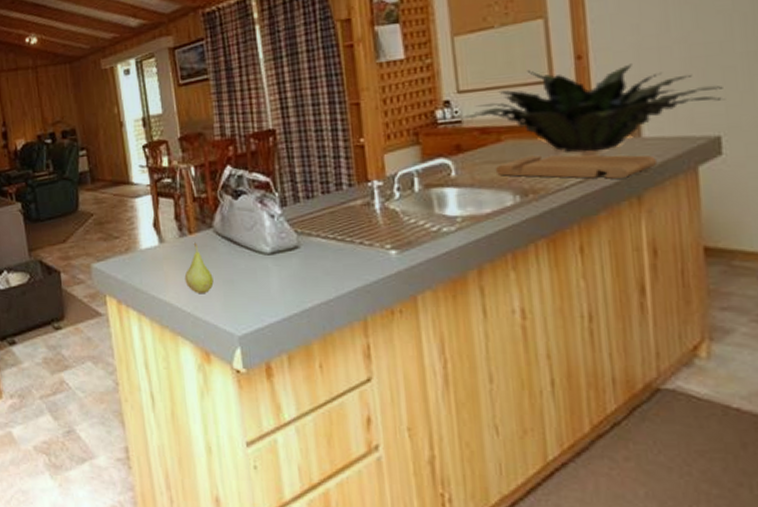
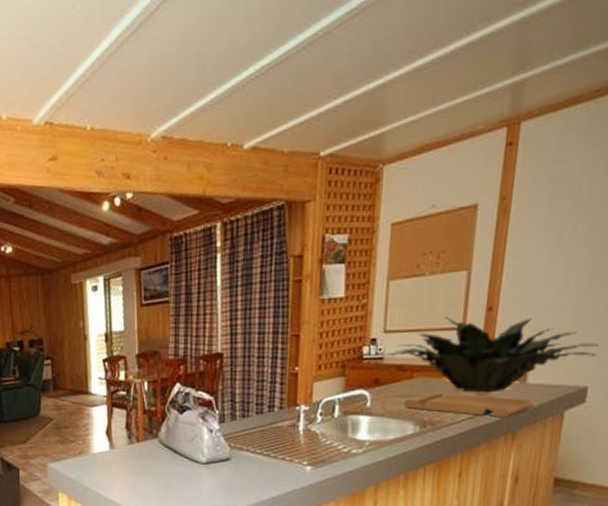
fruit: present [184,242,214,294] -> none [129,450,154,495]

